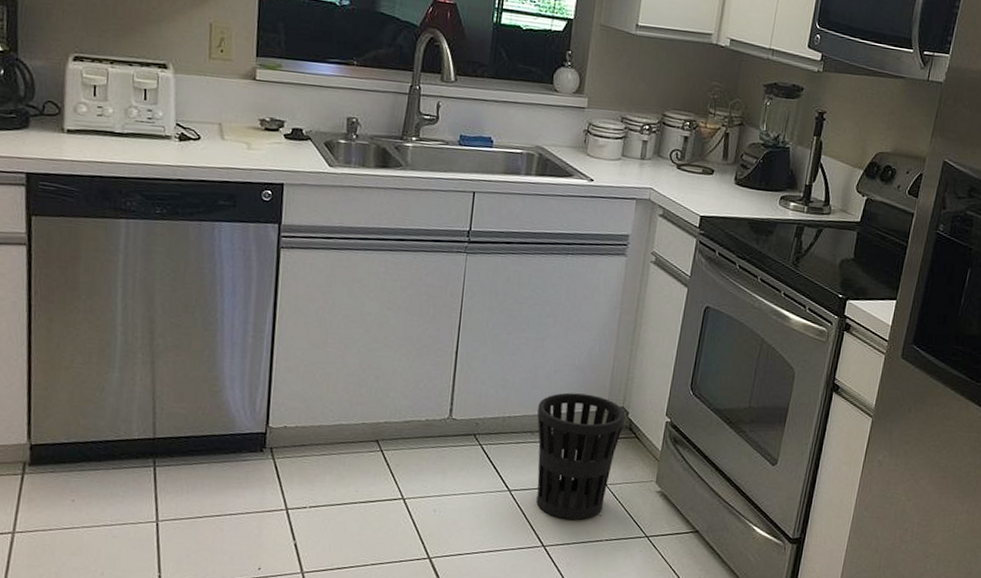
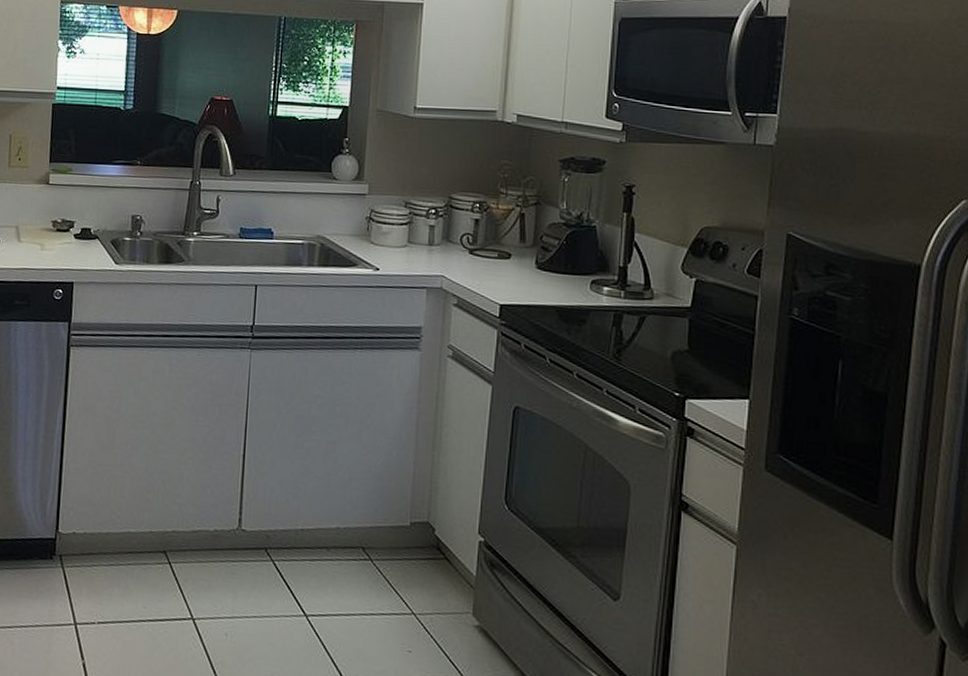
wastebasket: present [536,392,626,520] -> none [332,503,431,656]

